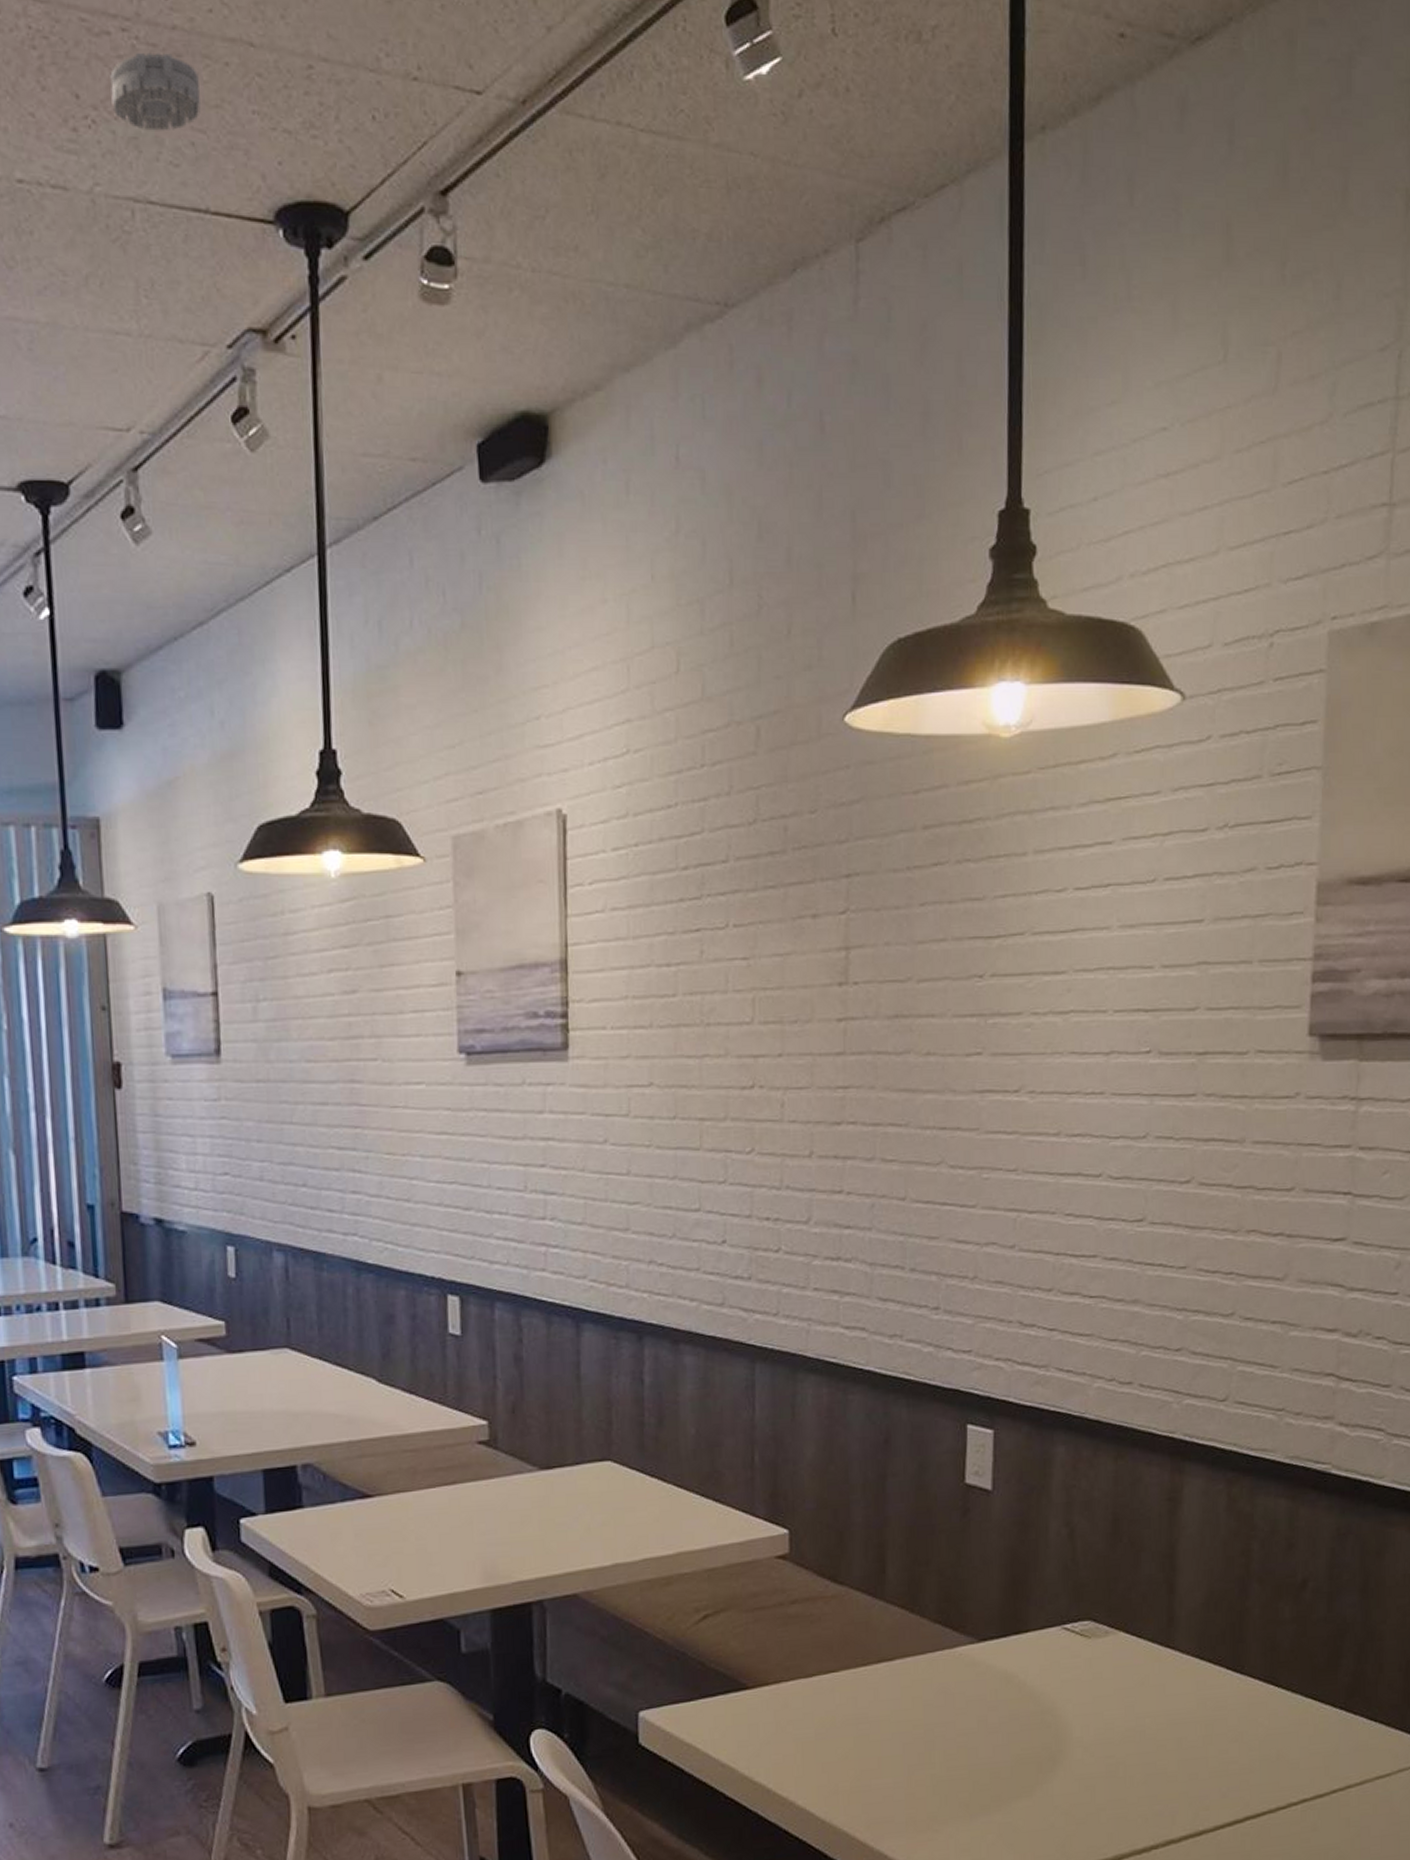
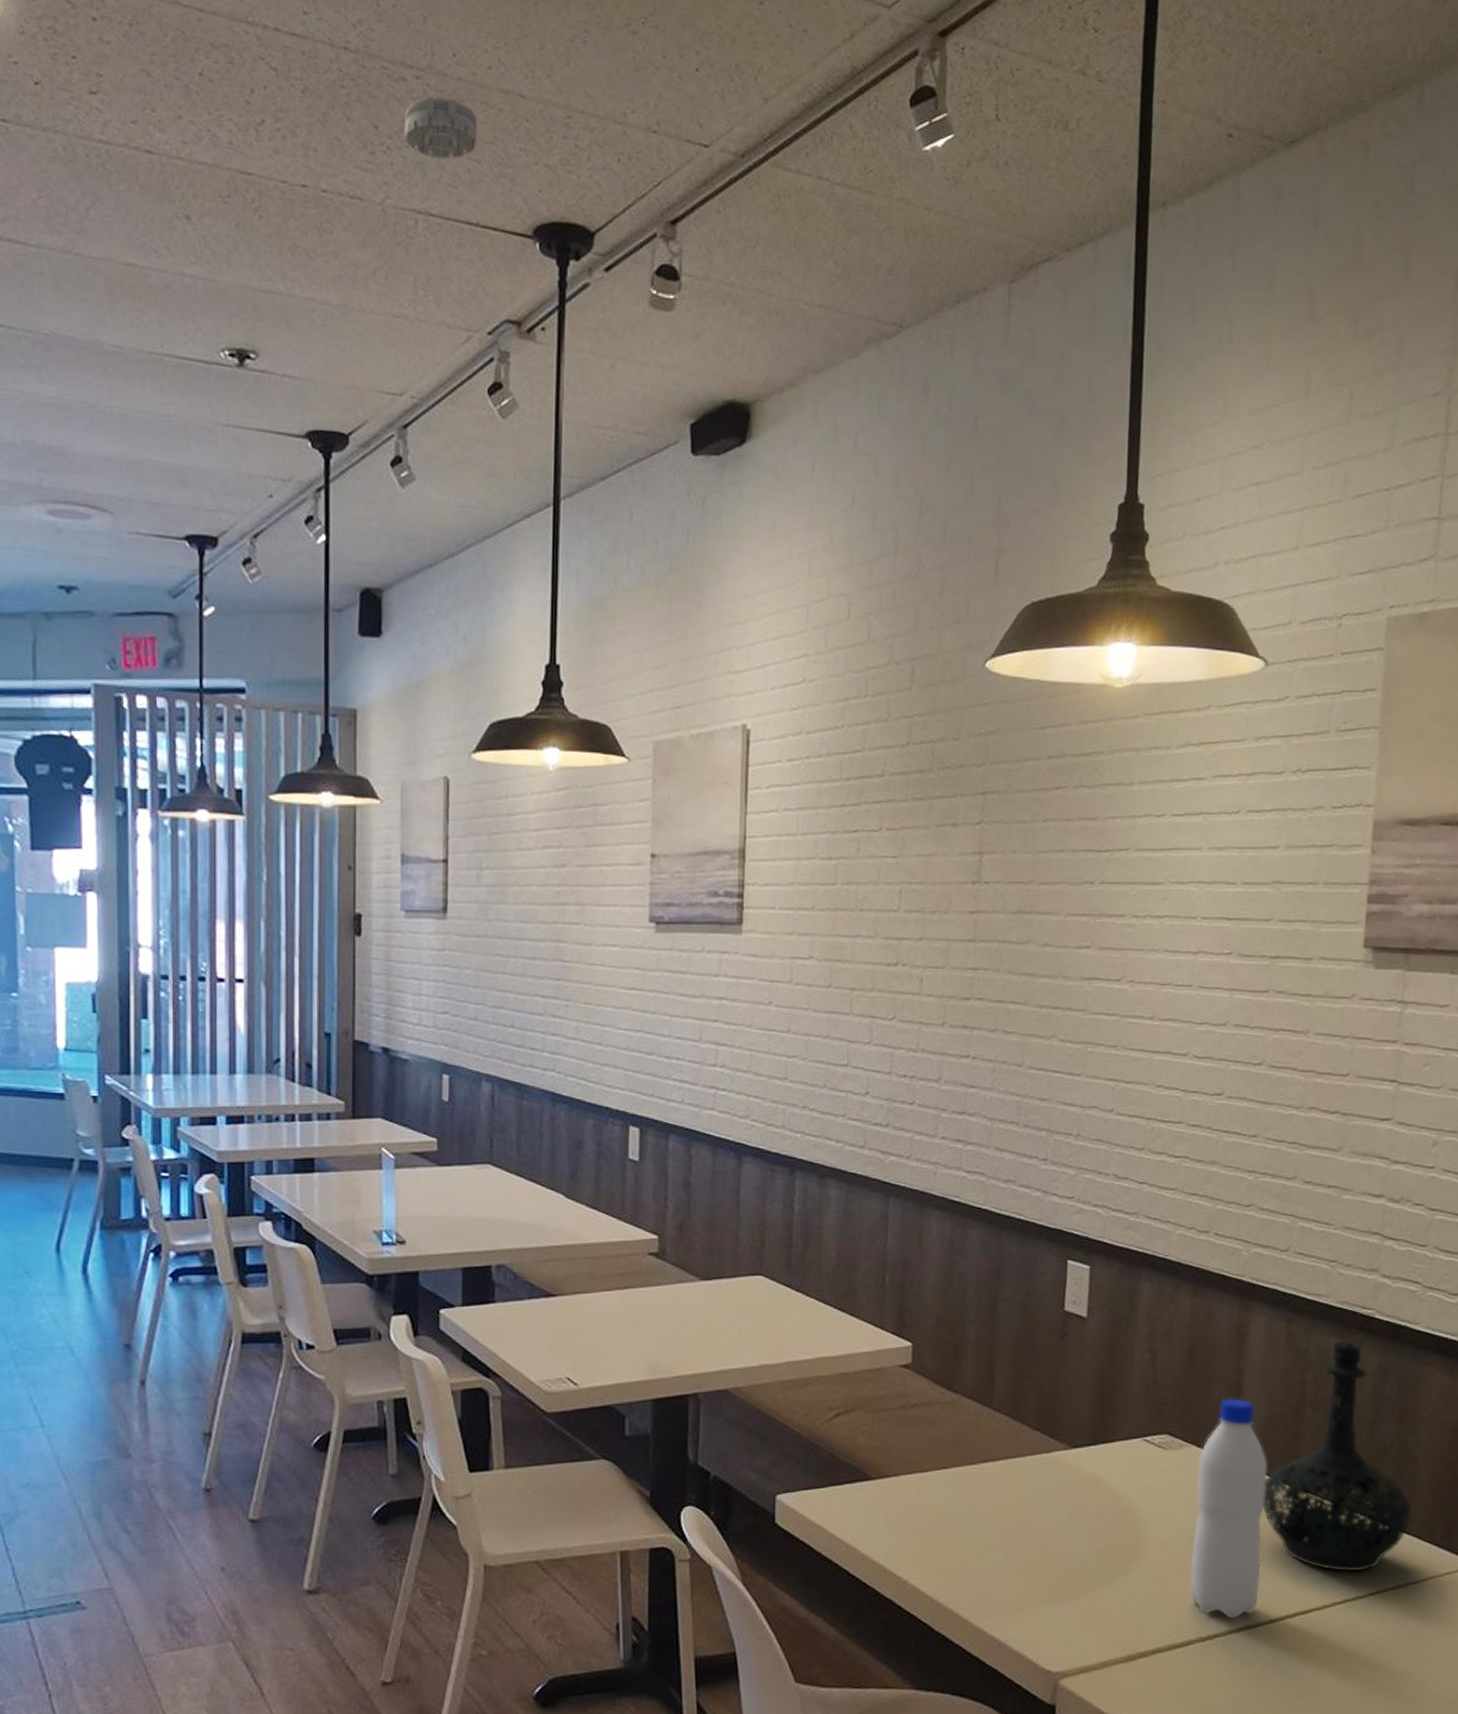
water bottle: none [1121,1574,1208,1829] -> present [1190,1398,1267,1620]
bottle: none [1204,1502,1378,1768] -> present [1263,1341,1411,1572]

